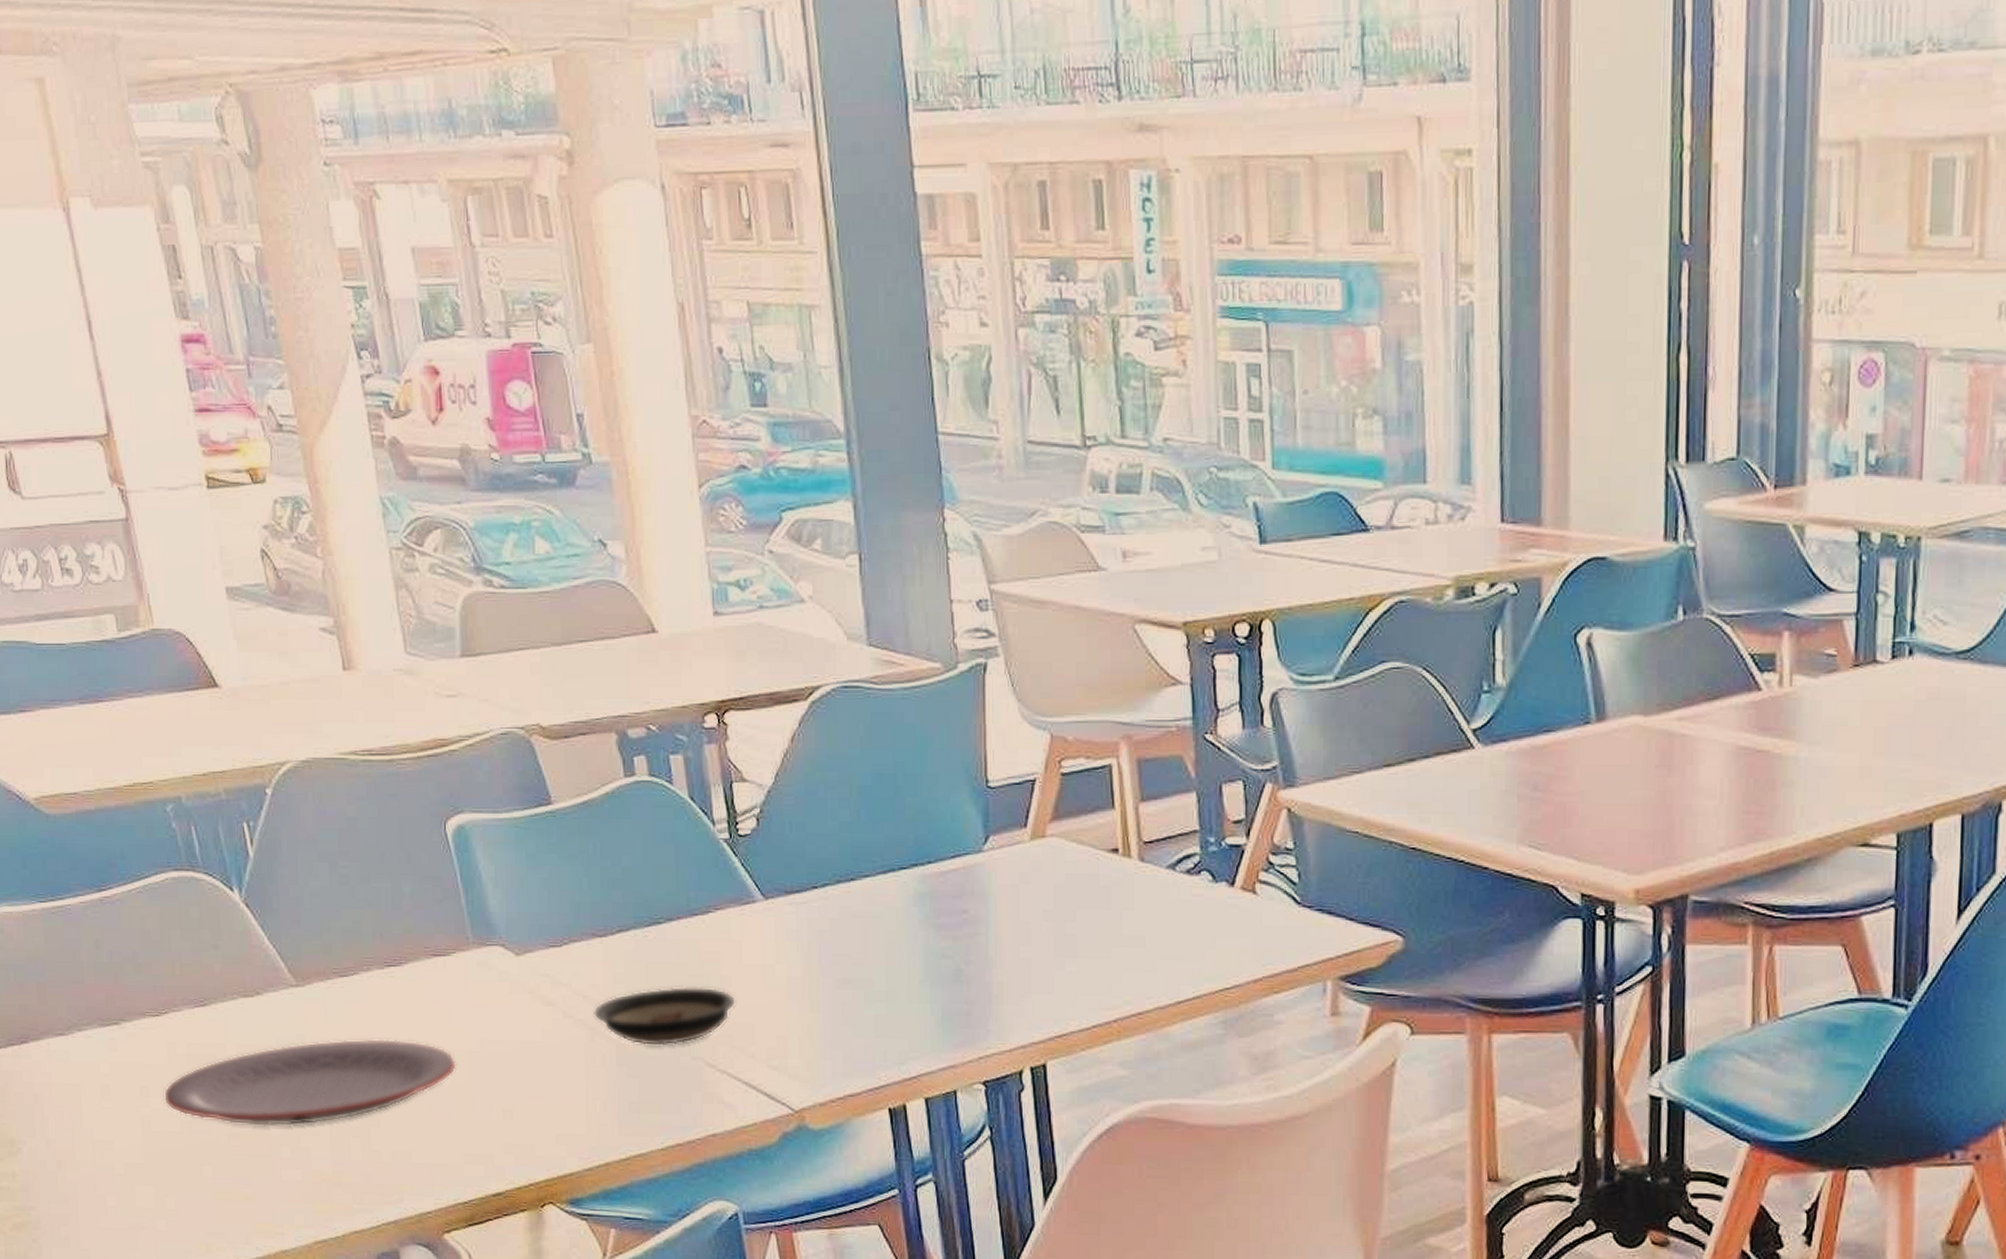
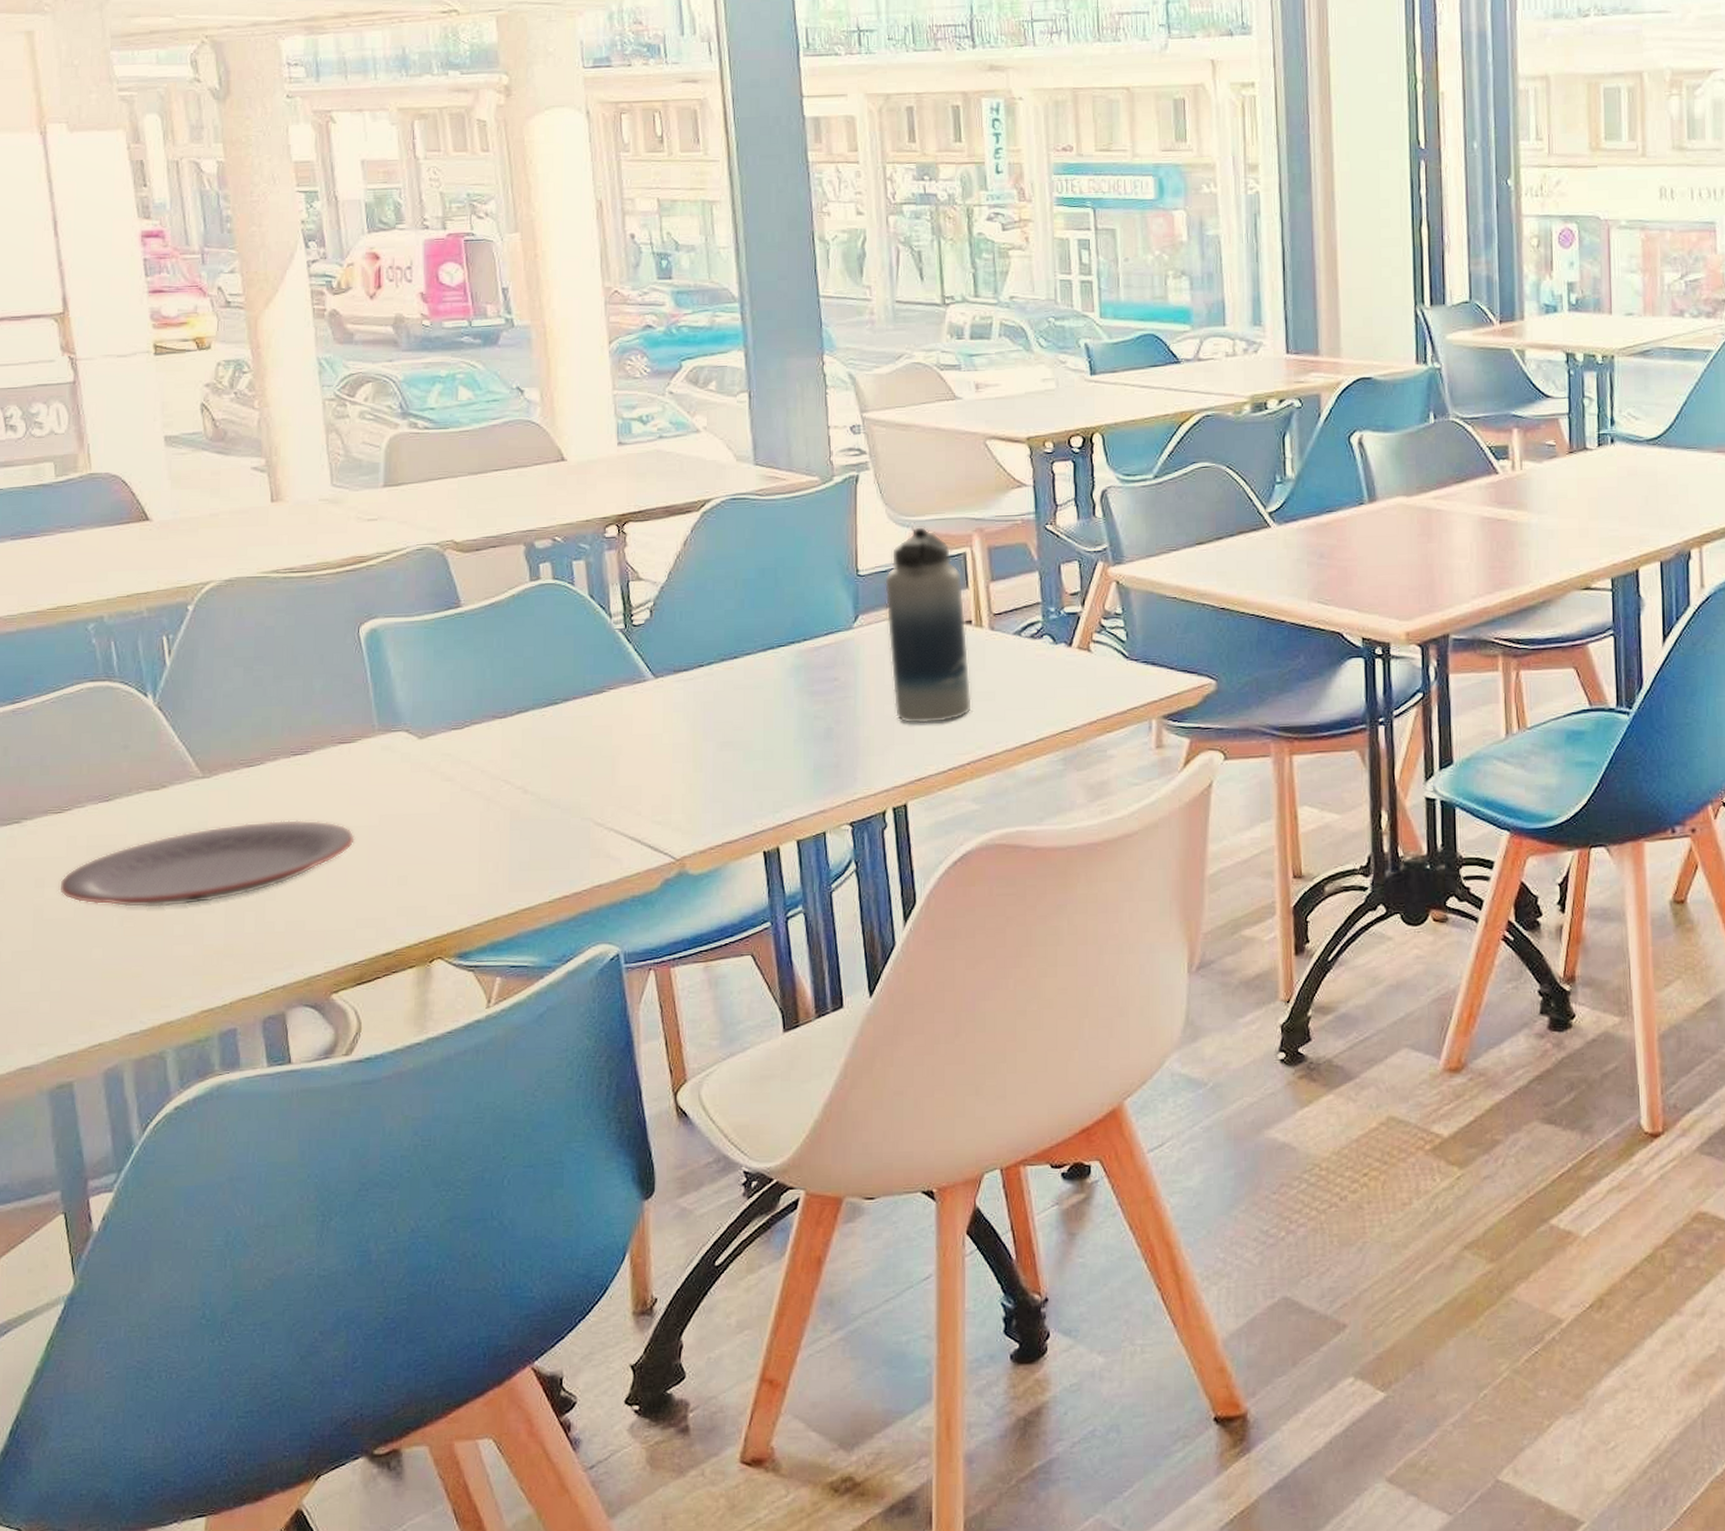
saucer: present [594,986,735,1046] -> none [490,756,624,811]
water bottle: none [1017,729,1118,971] -> present [884,526,971,724]

